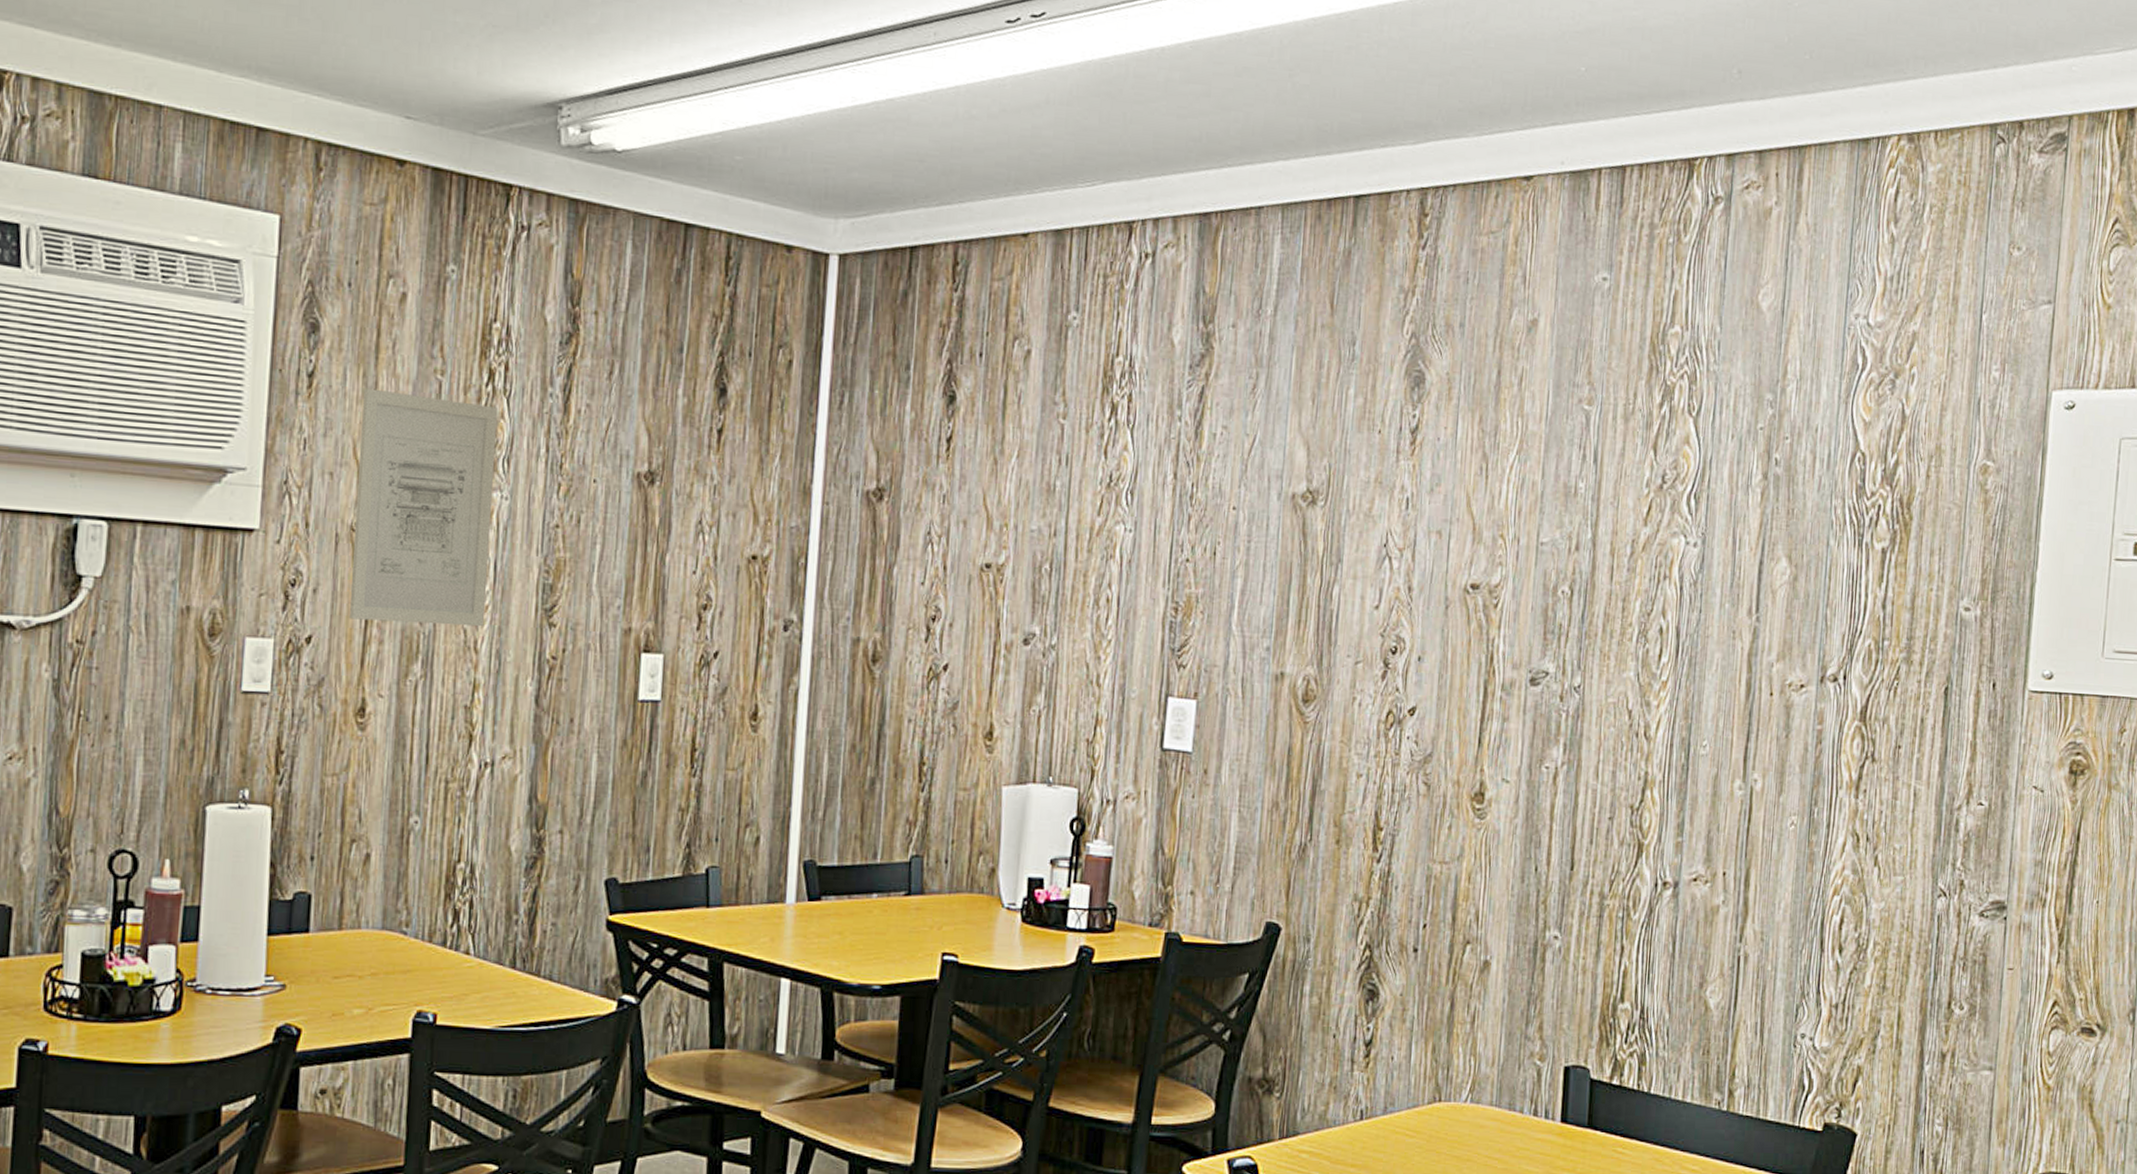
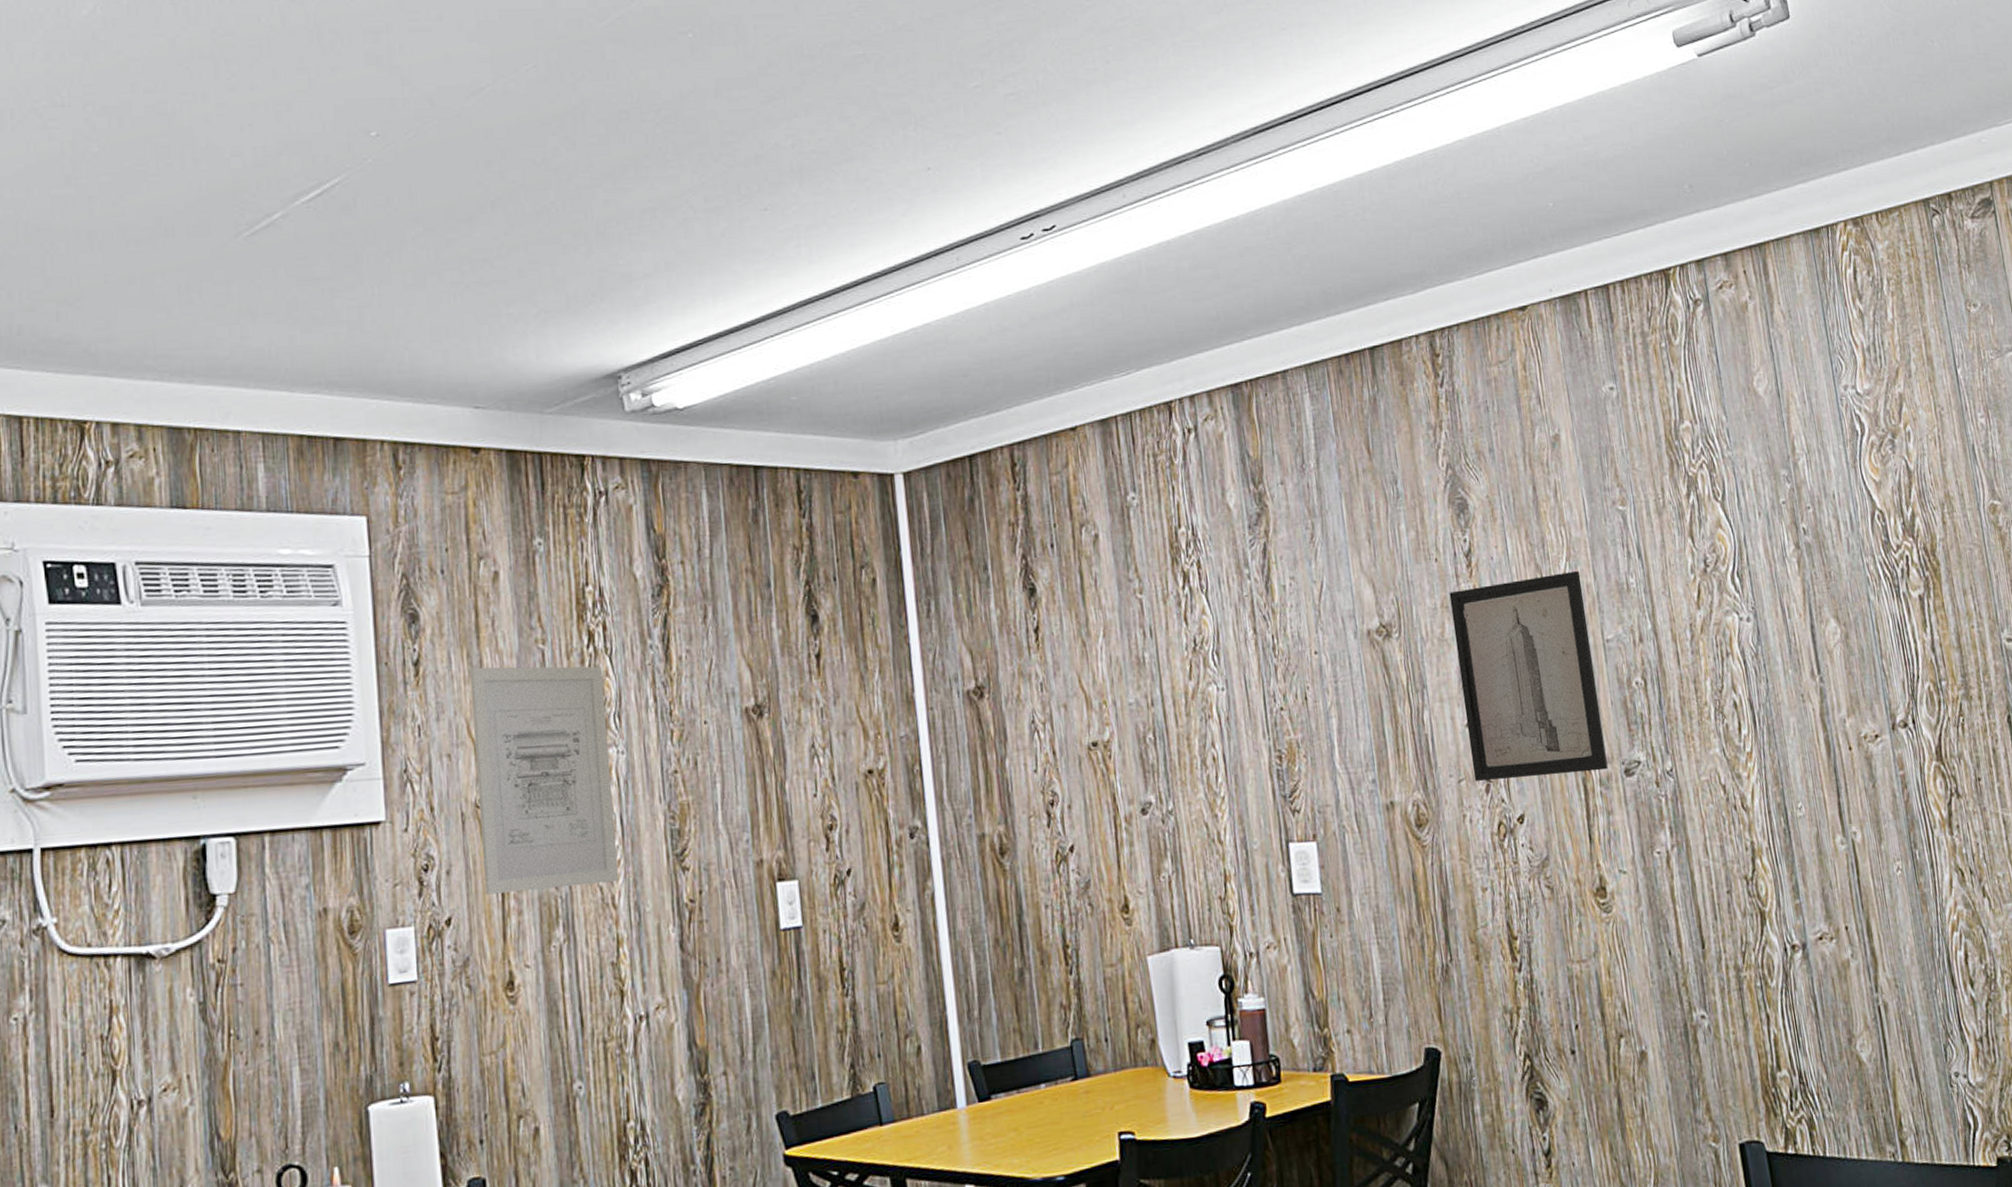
wall art: none [1372,465,1528,676] -> present [1449,570,1608,781]

